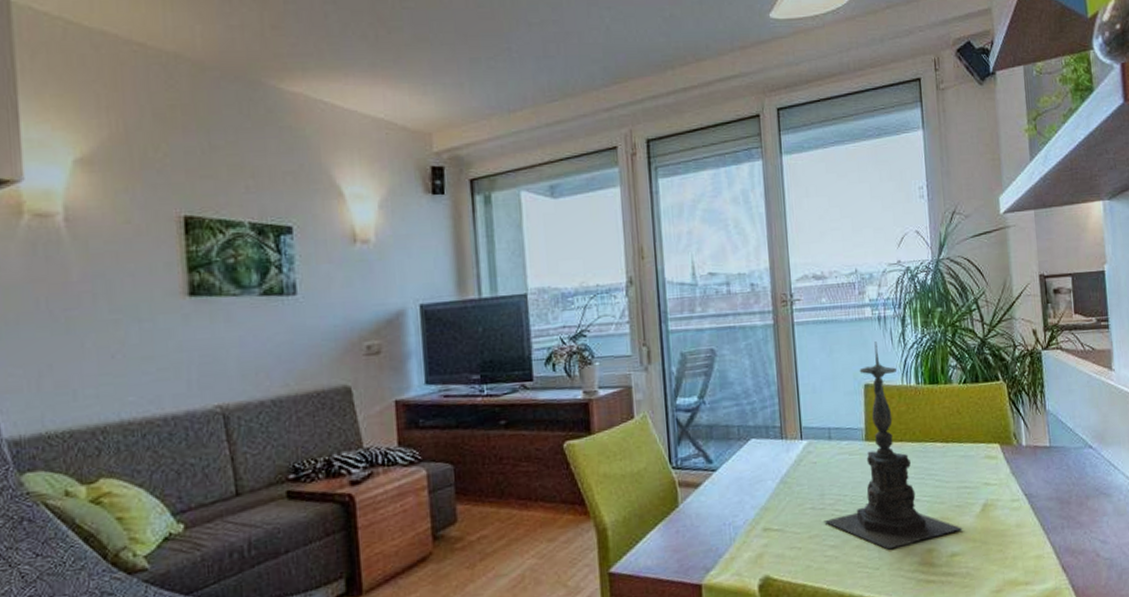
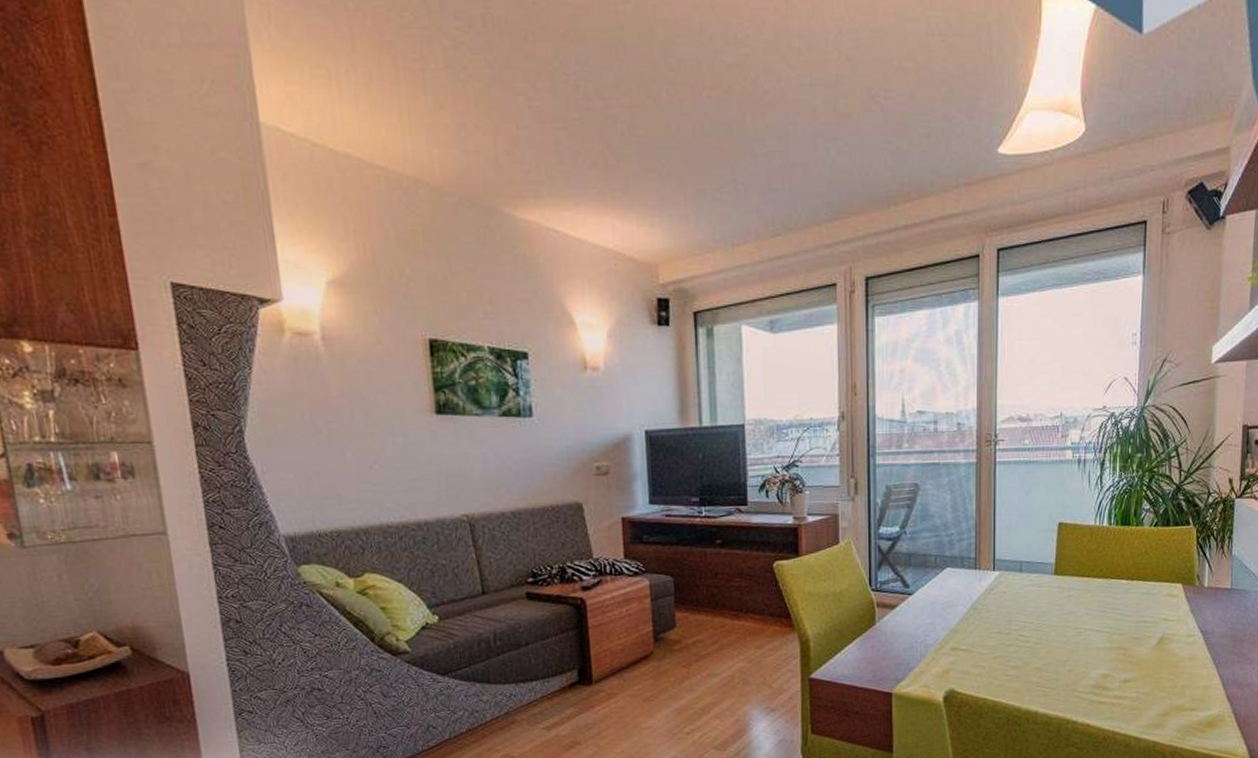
candle holder: present [824,342,964,550] -> none [1008,483,1139,673]

